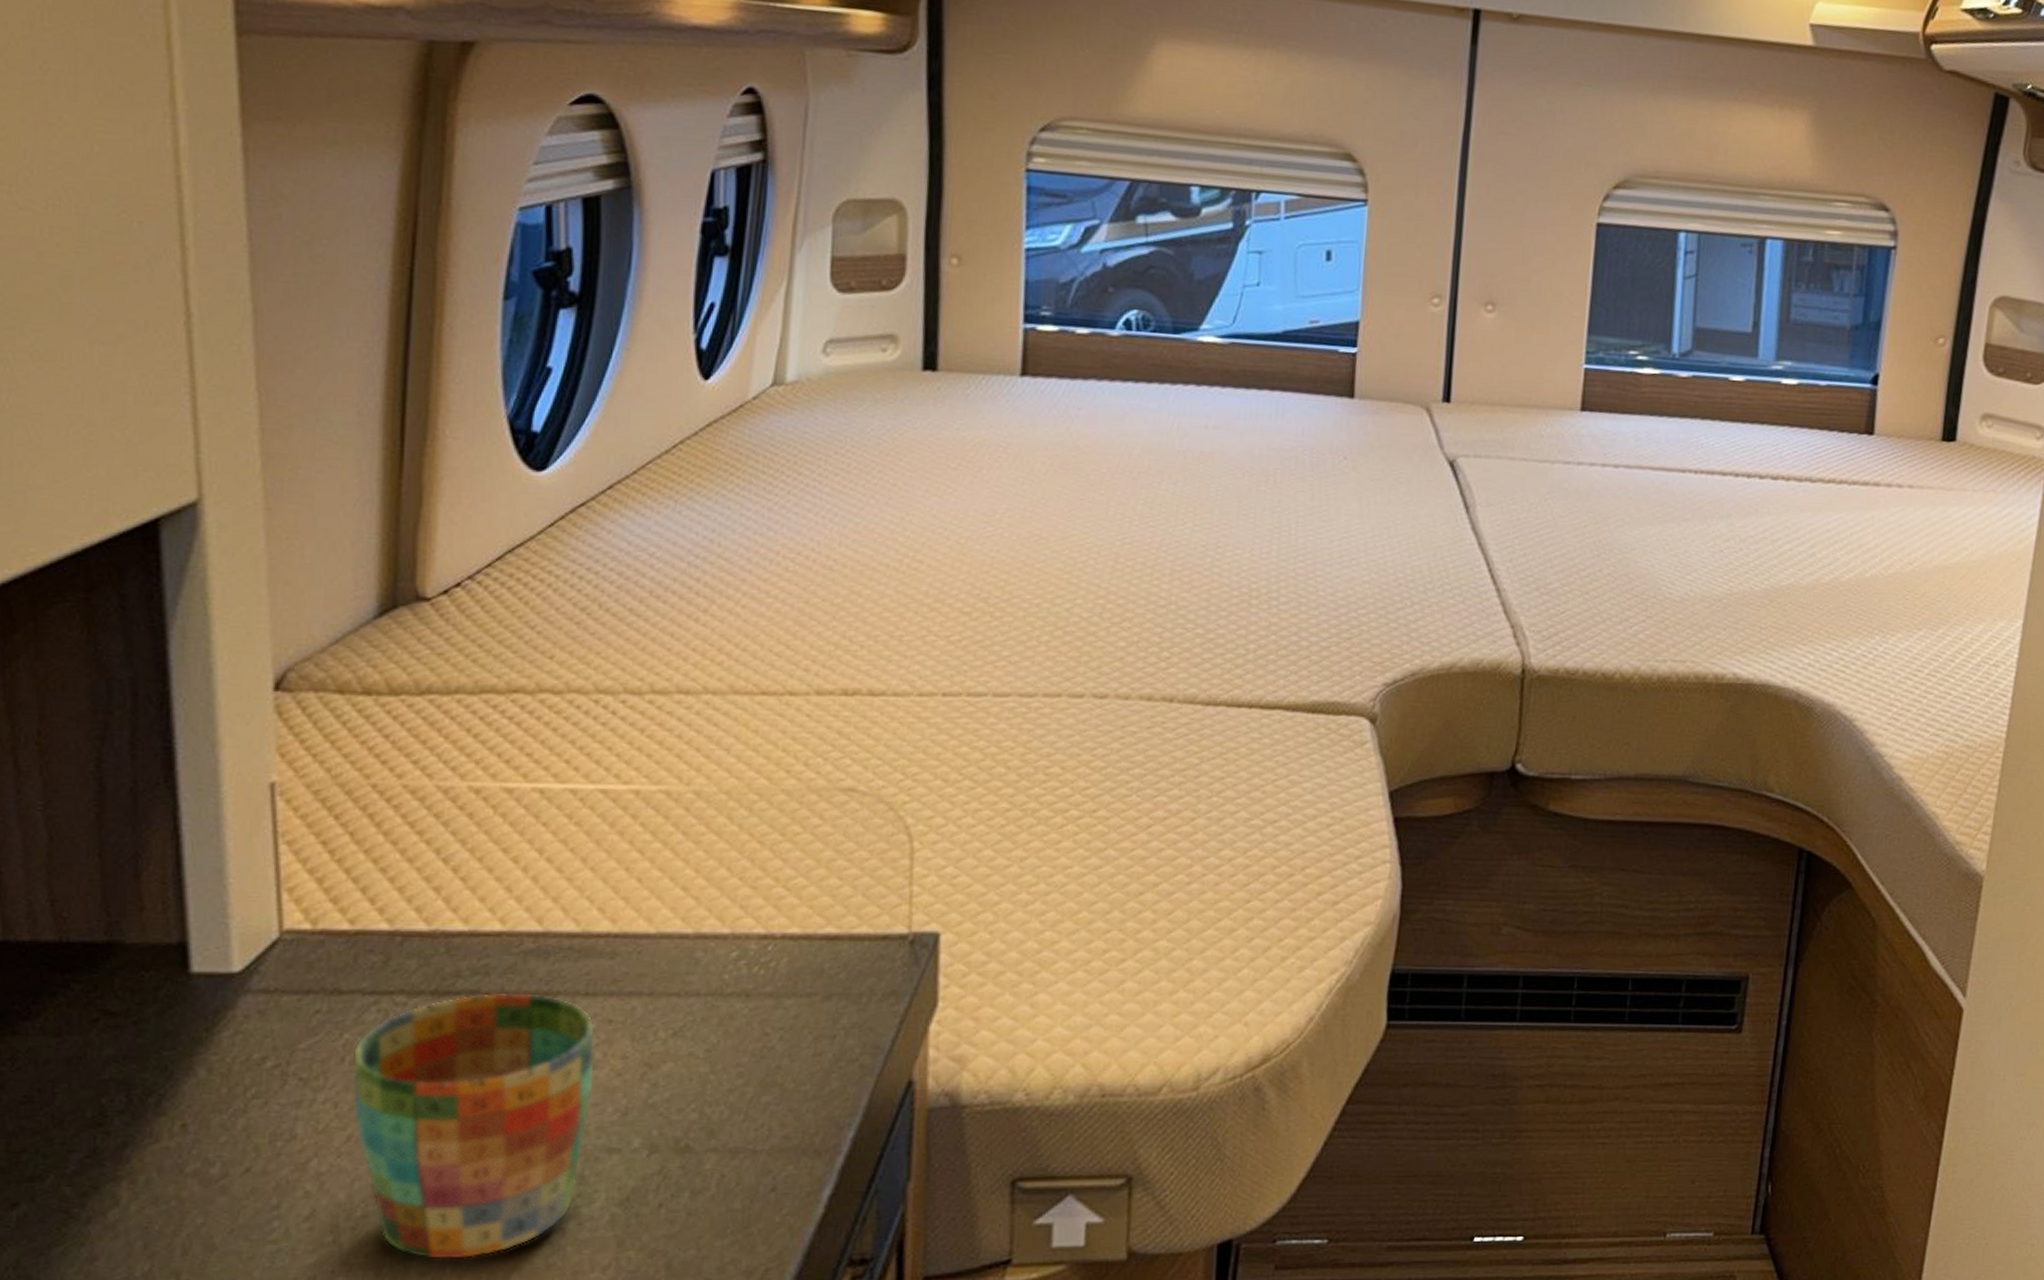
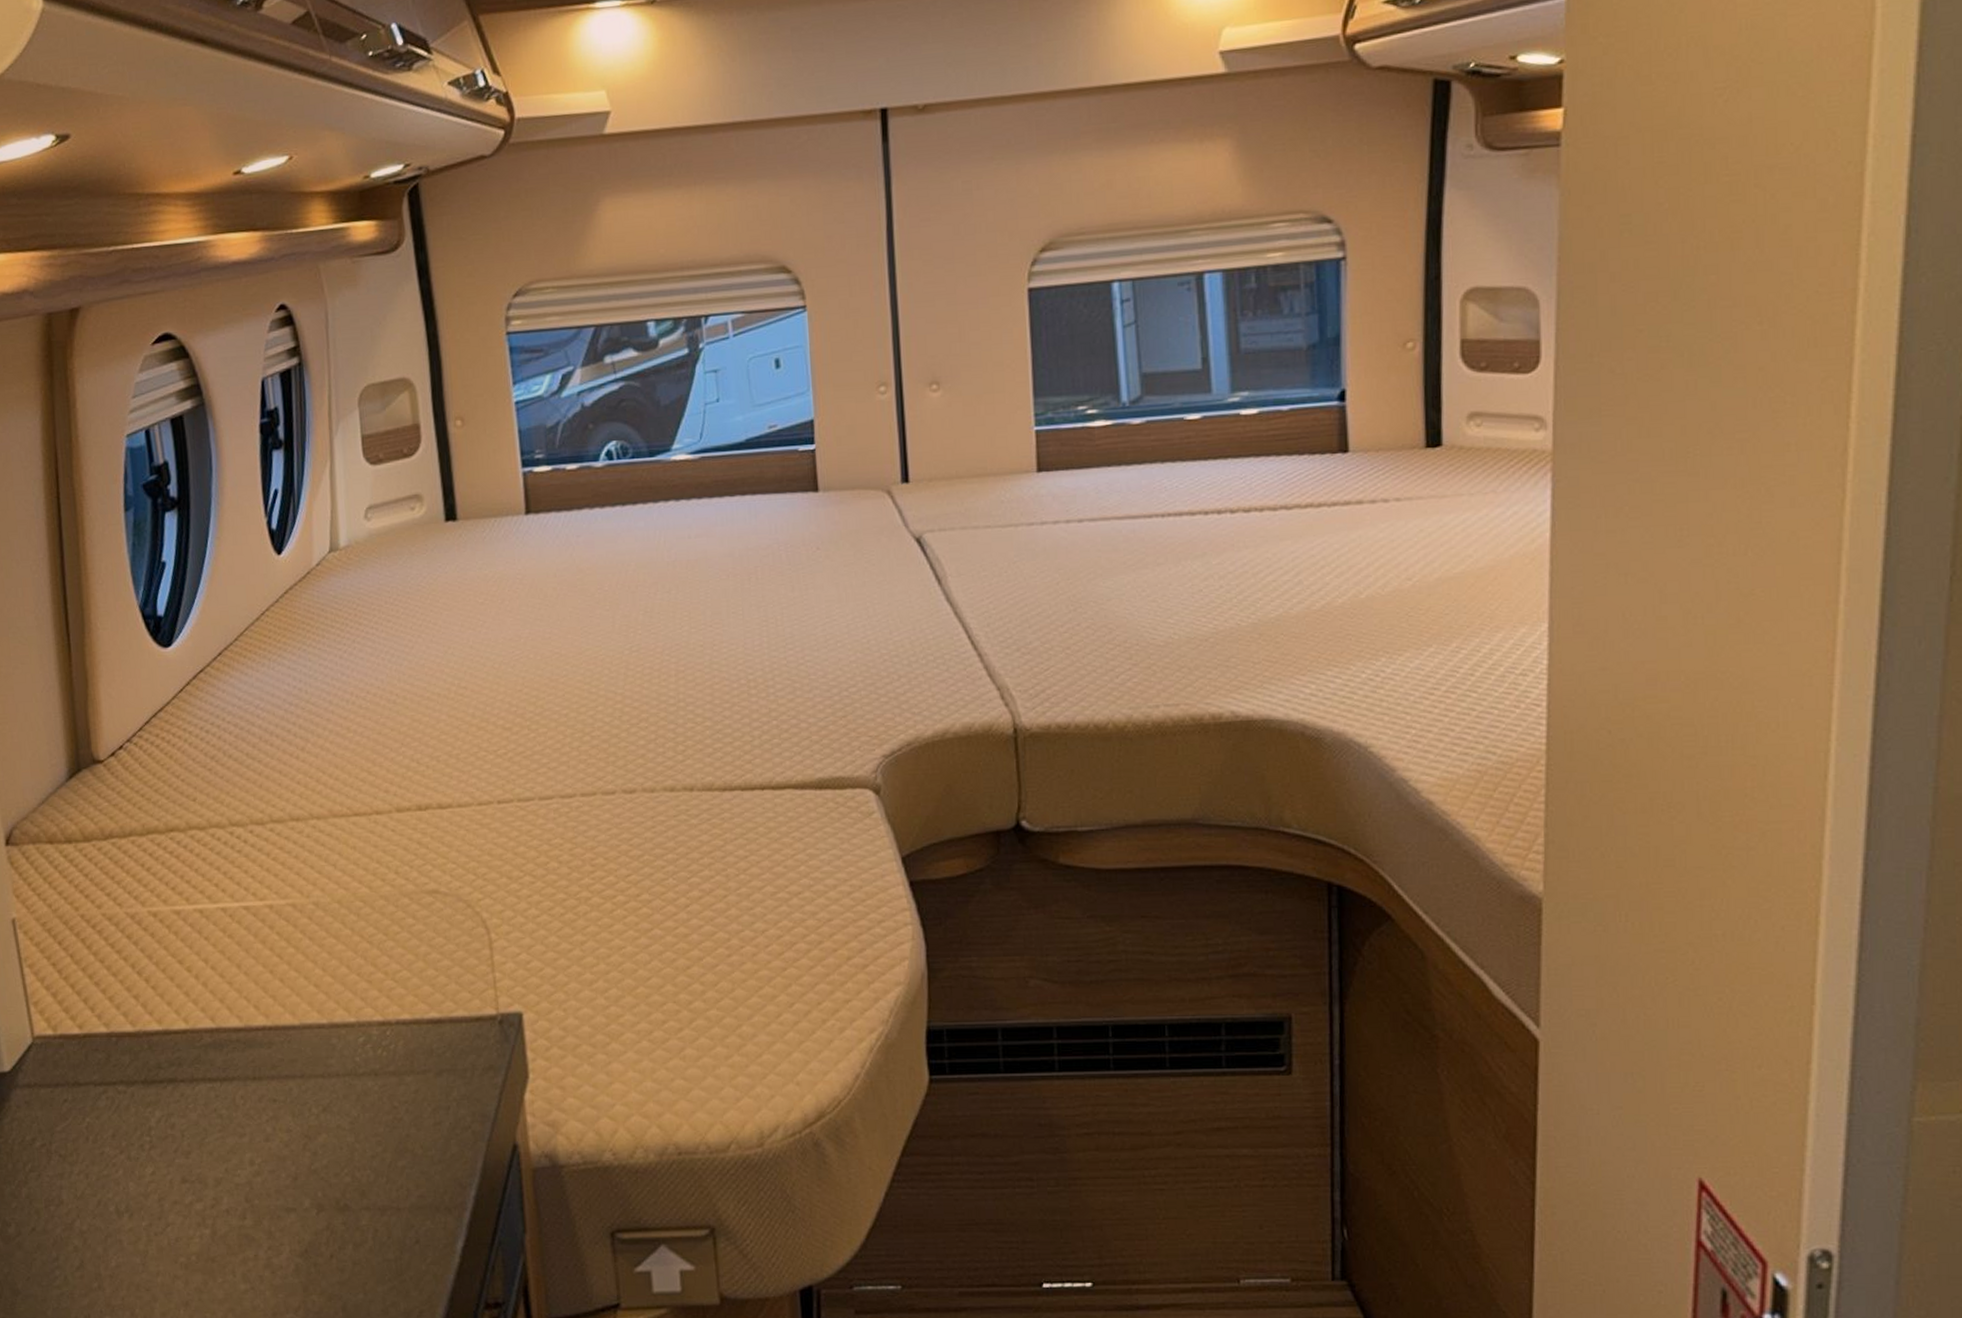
mug: present [351,992,596,1260] -> none [93,1079,270,1303]

